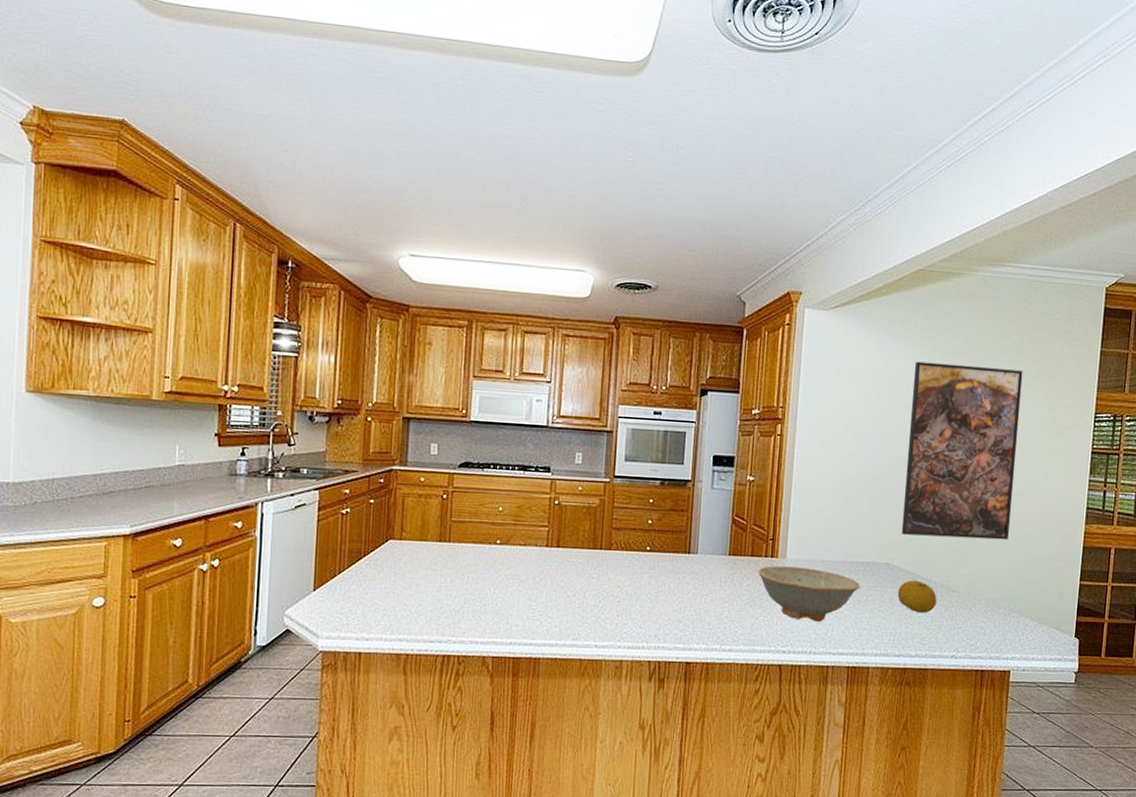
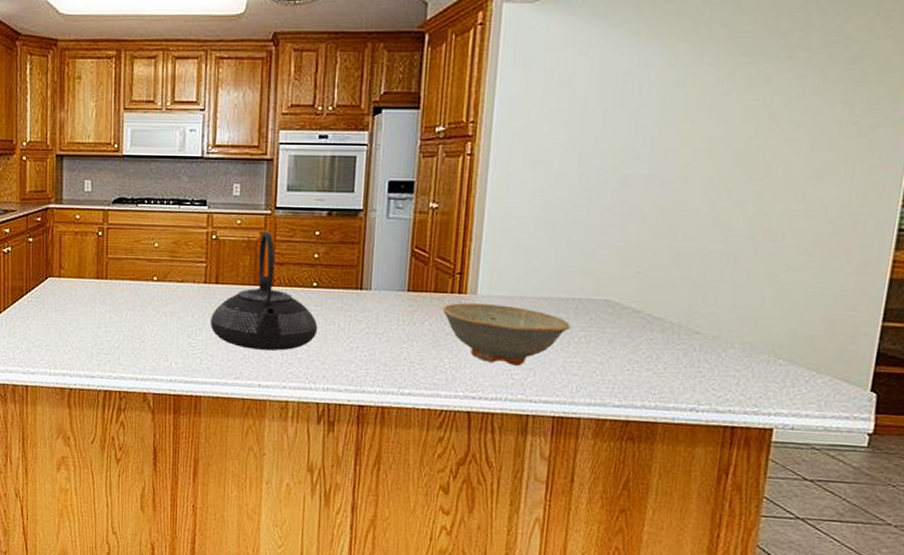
teapot: none [551,498,651,612] -> present [210,231,318,351]
fruit: present [897,580,937,613] -> none [619,319,673,359]
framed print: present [901,361,1023,540] -> none [626,55,809,272]

